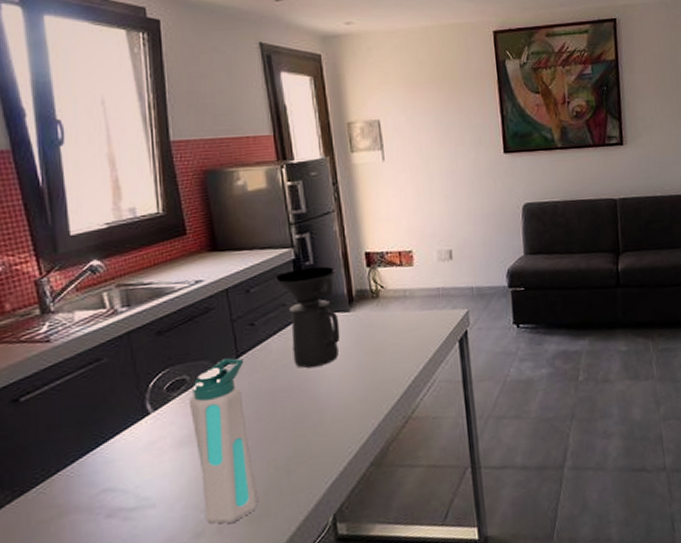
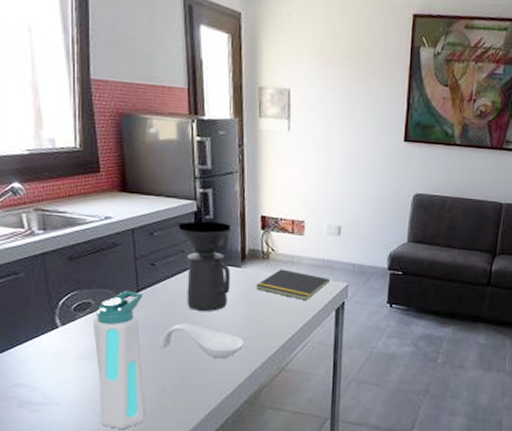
spoon rest: none [266,384,363,419] -> present [159,324,244,359]
notepad: none [368,305,448,336] -> present [256,269,330,300]

